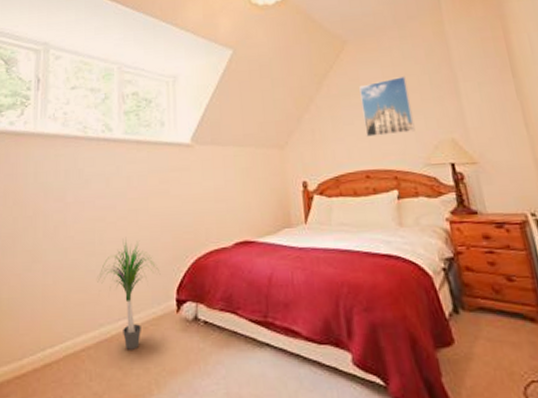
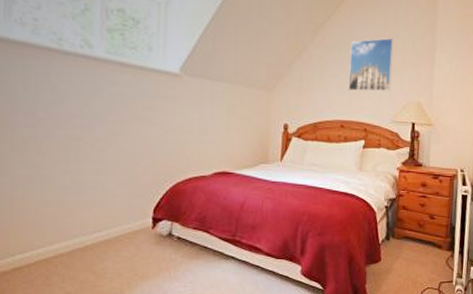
potted plant: present [97,238,161,350] -> none [72,159,139,258]

